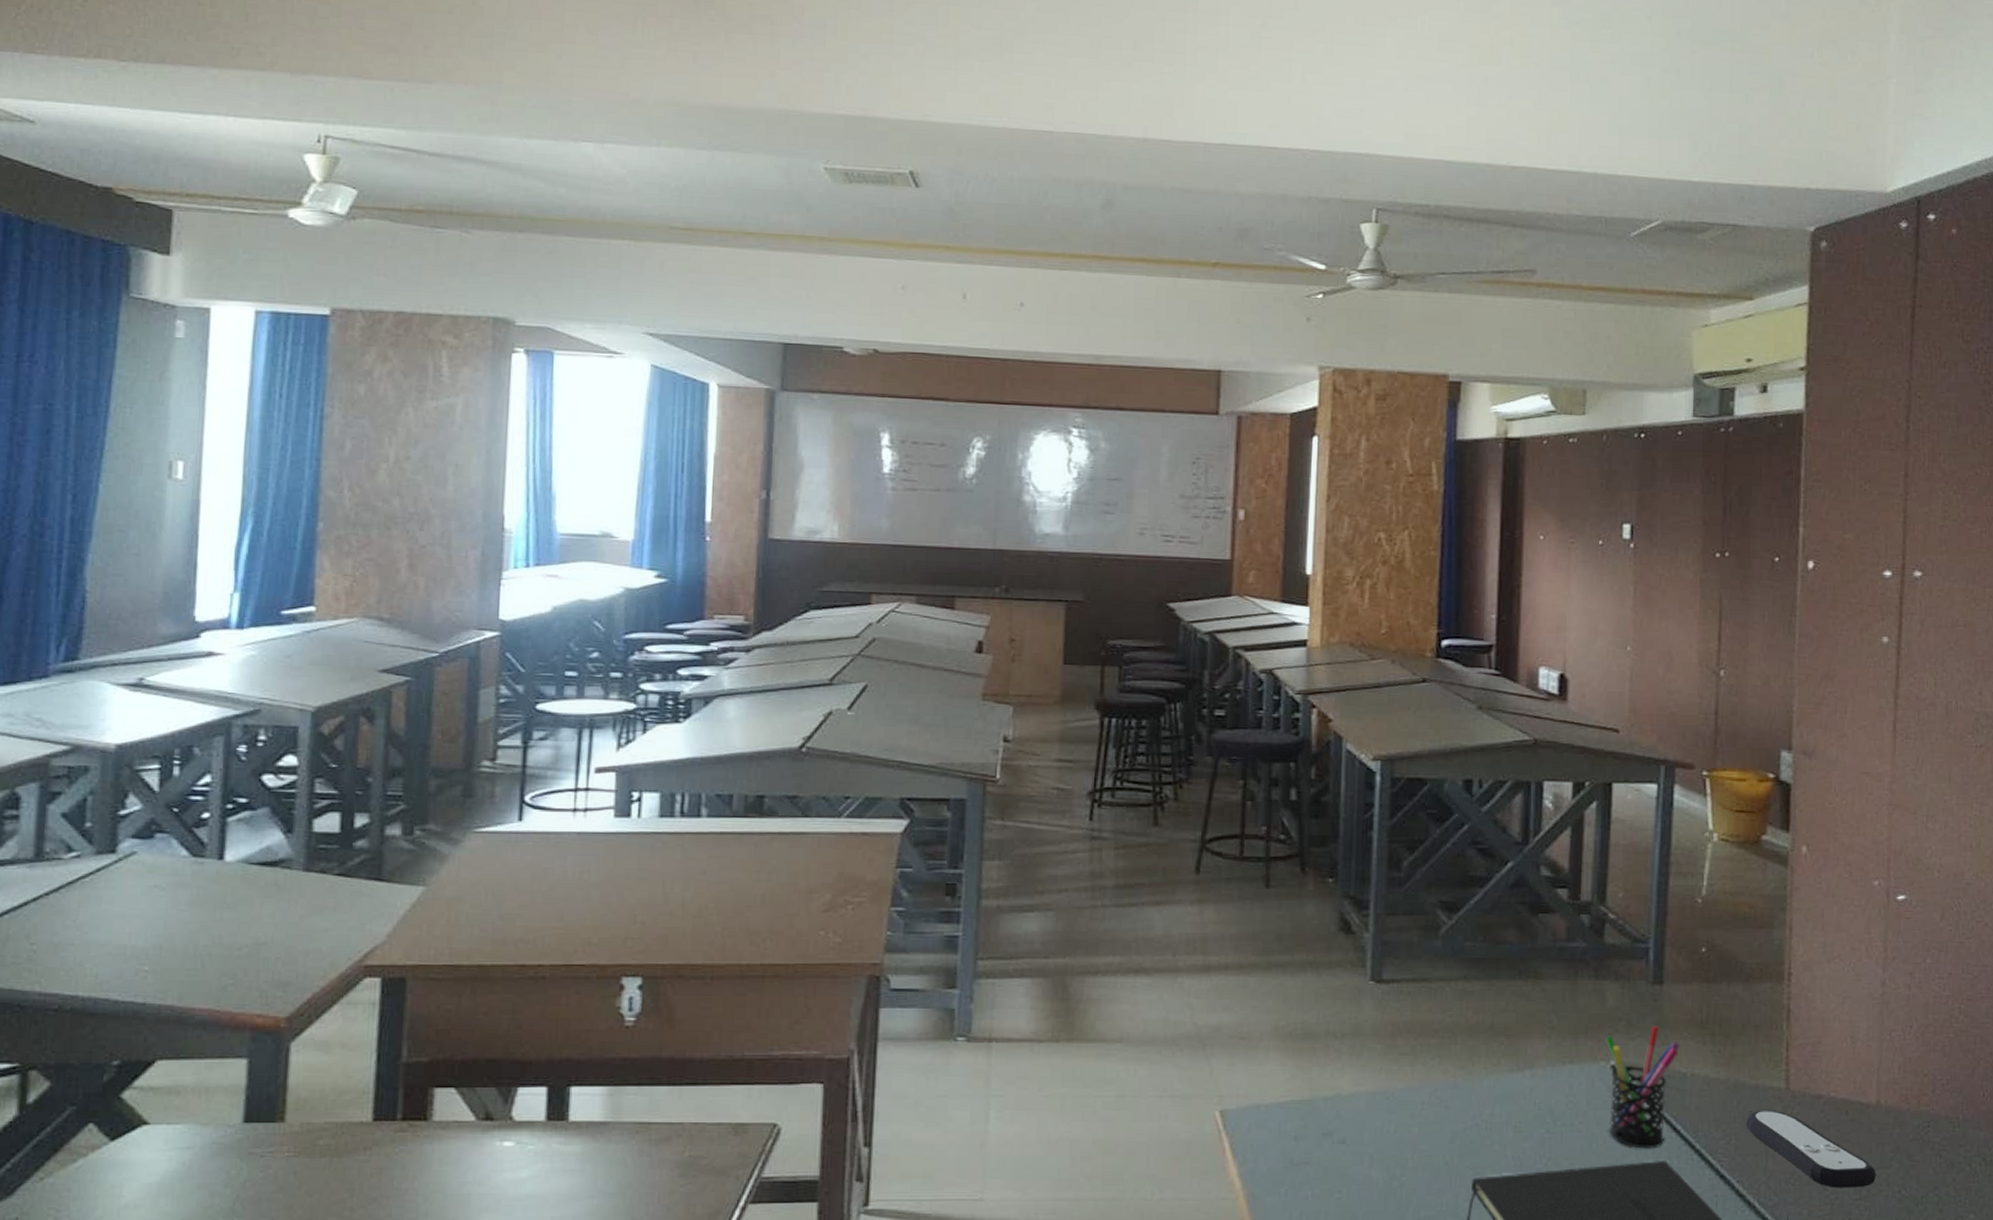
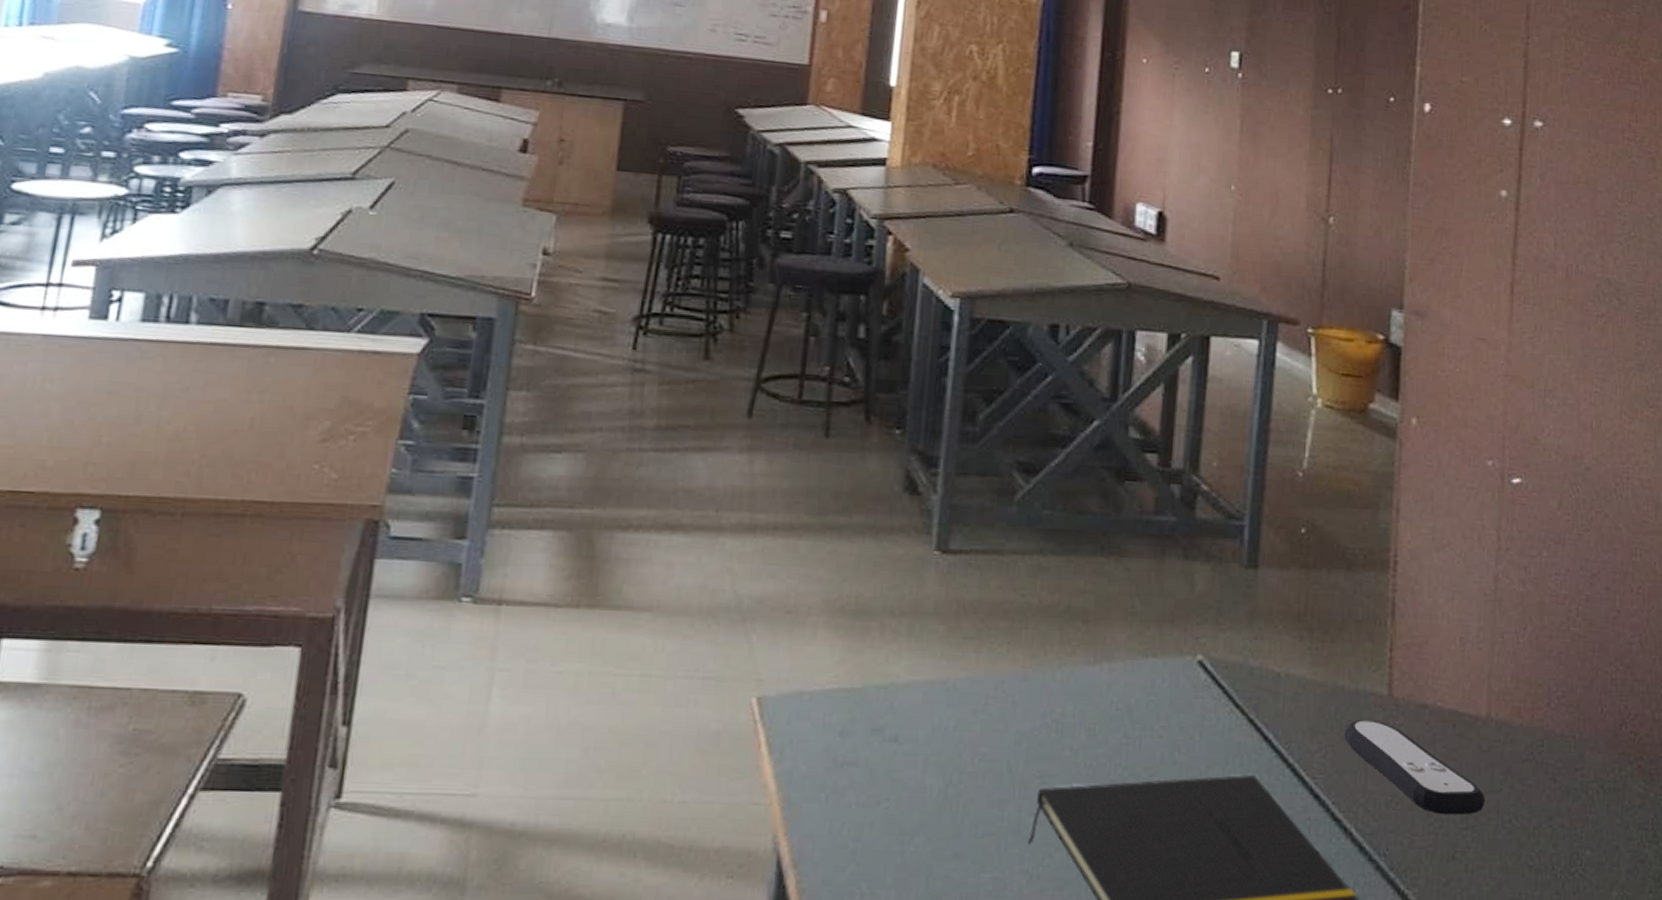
pen holder: present [1604,1025,1680,1149] -> none [1192,616,1274,761]

